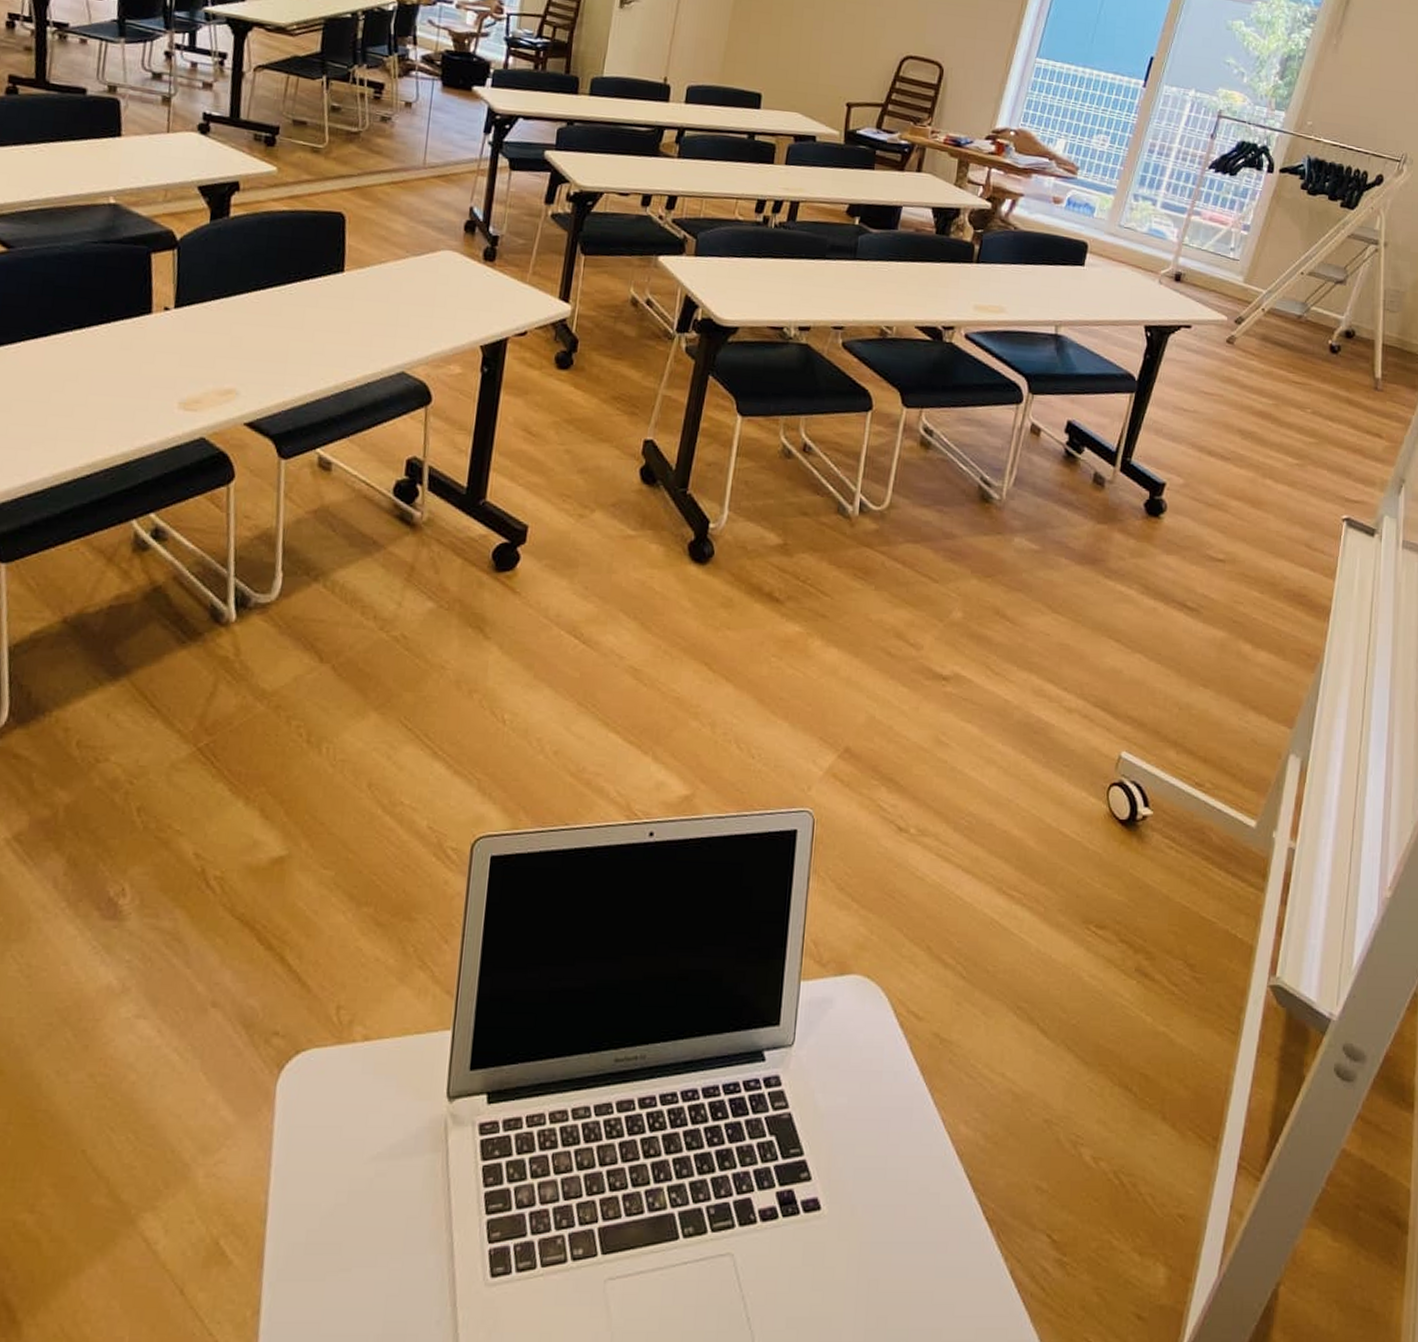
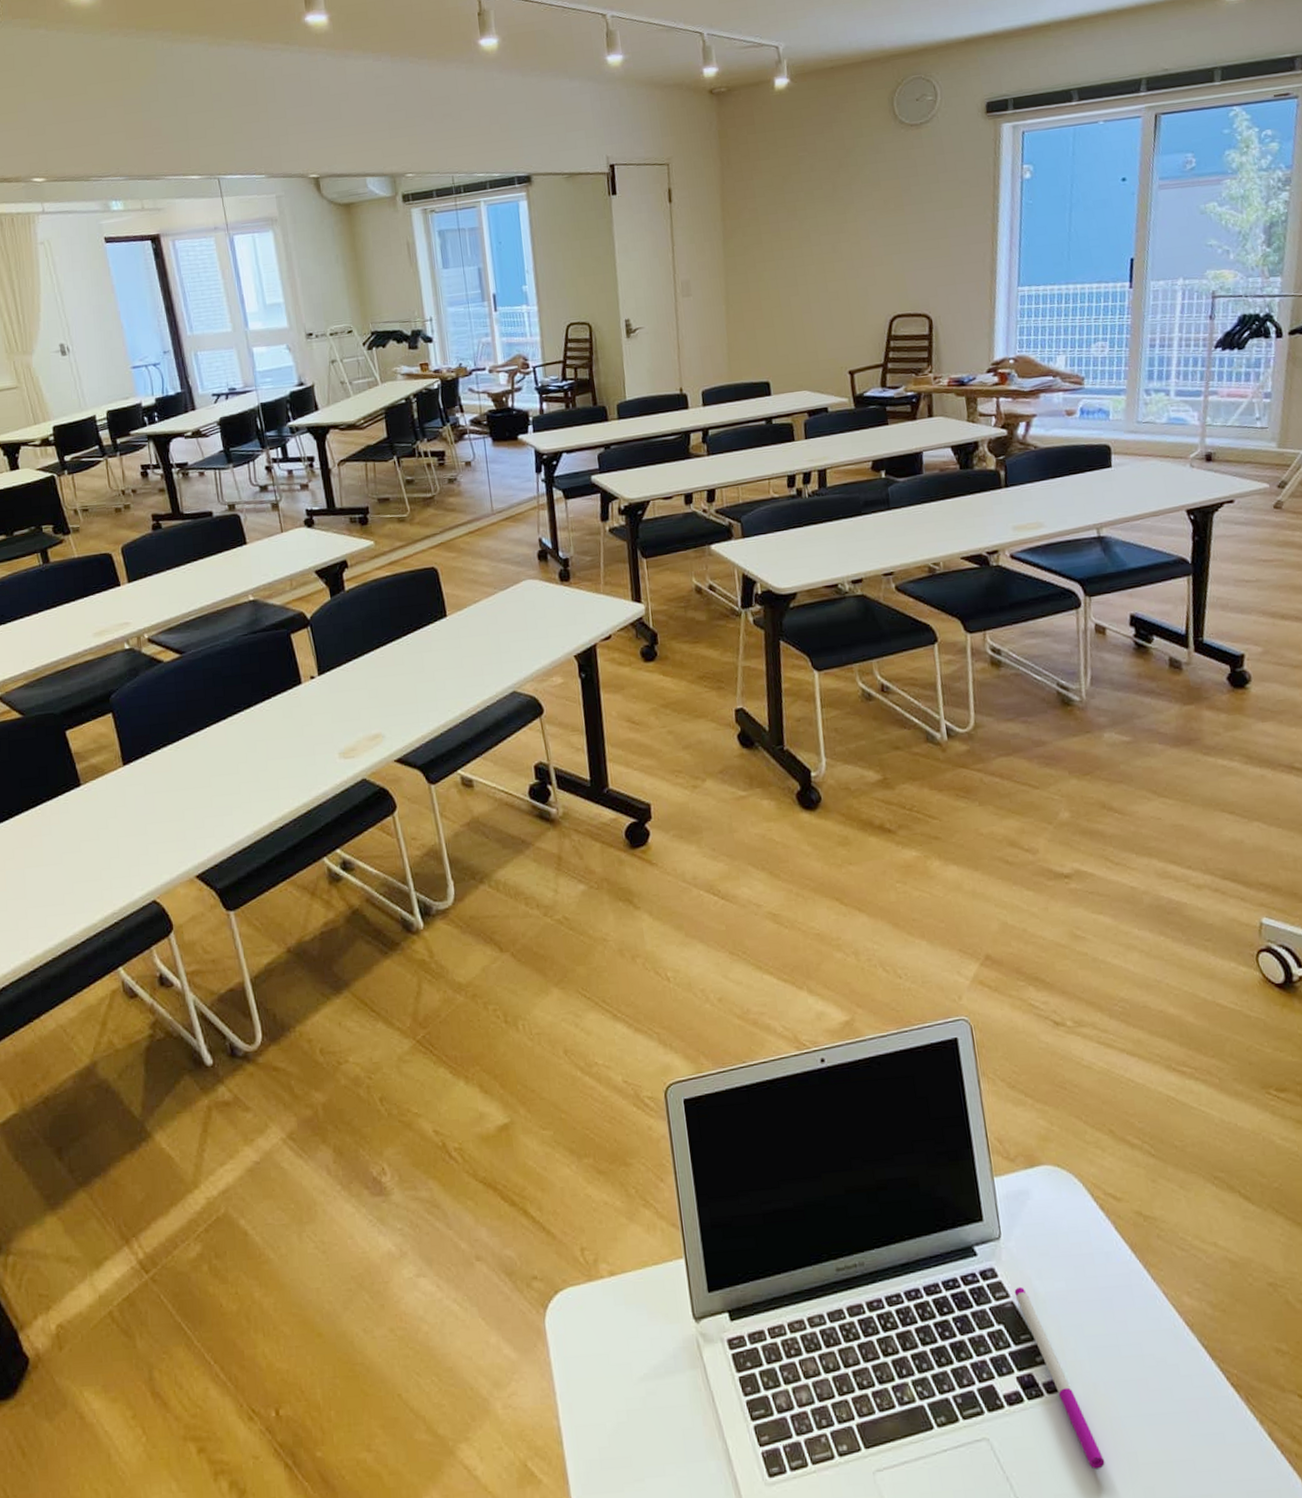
pen: none [794,1098,845,1295] -> present [1014,1286,1105,1470]

